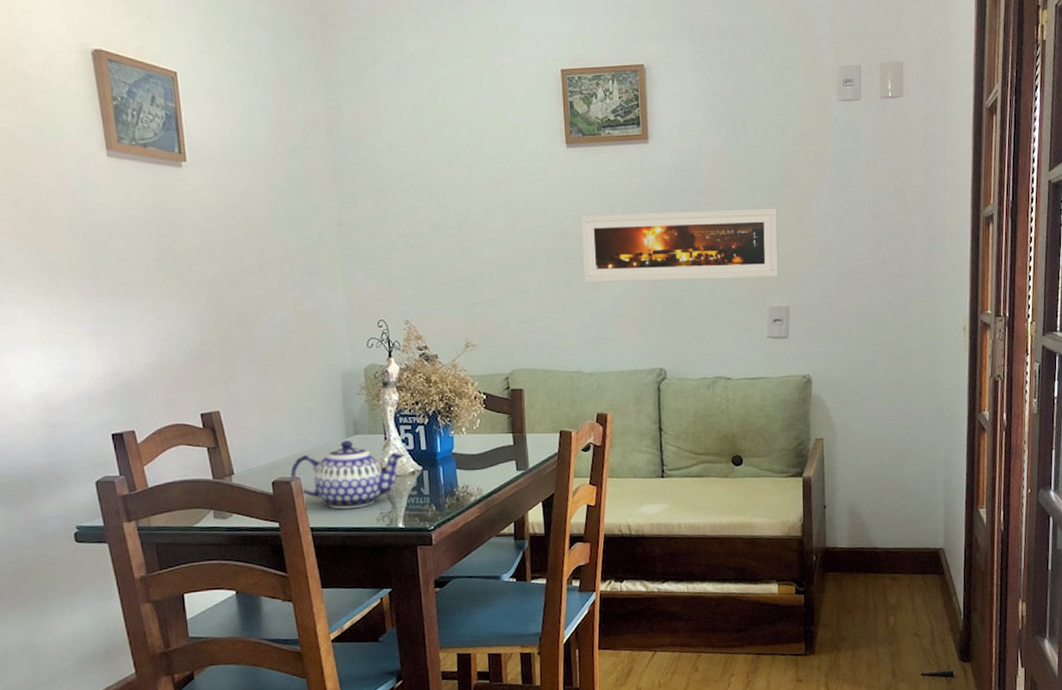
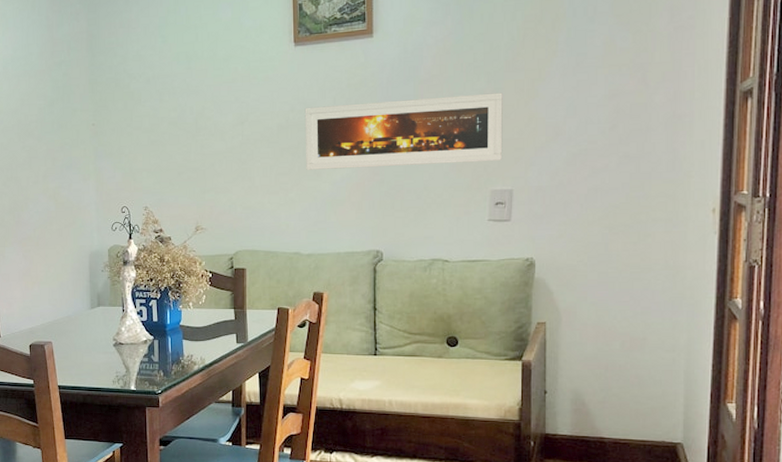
teapot: present [290,441,406,510] -> none [44,312,140,371]

